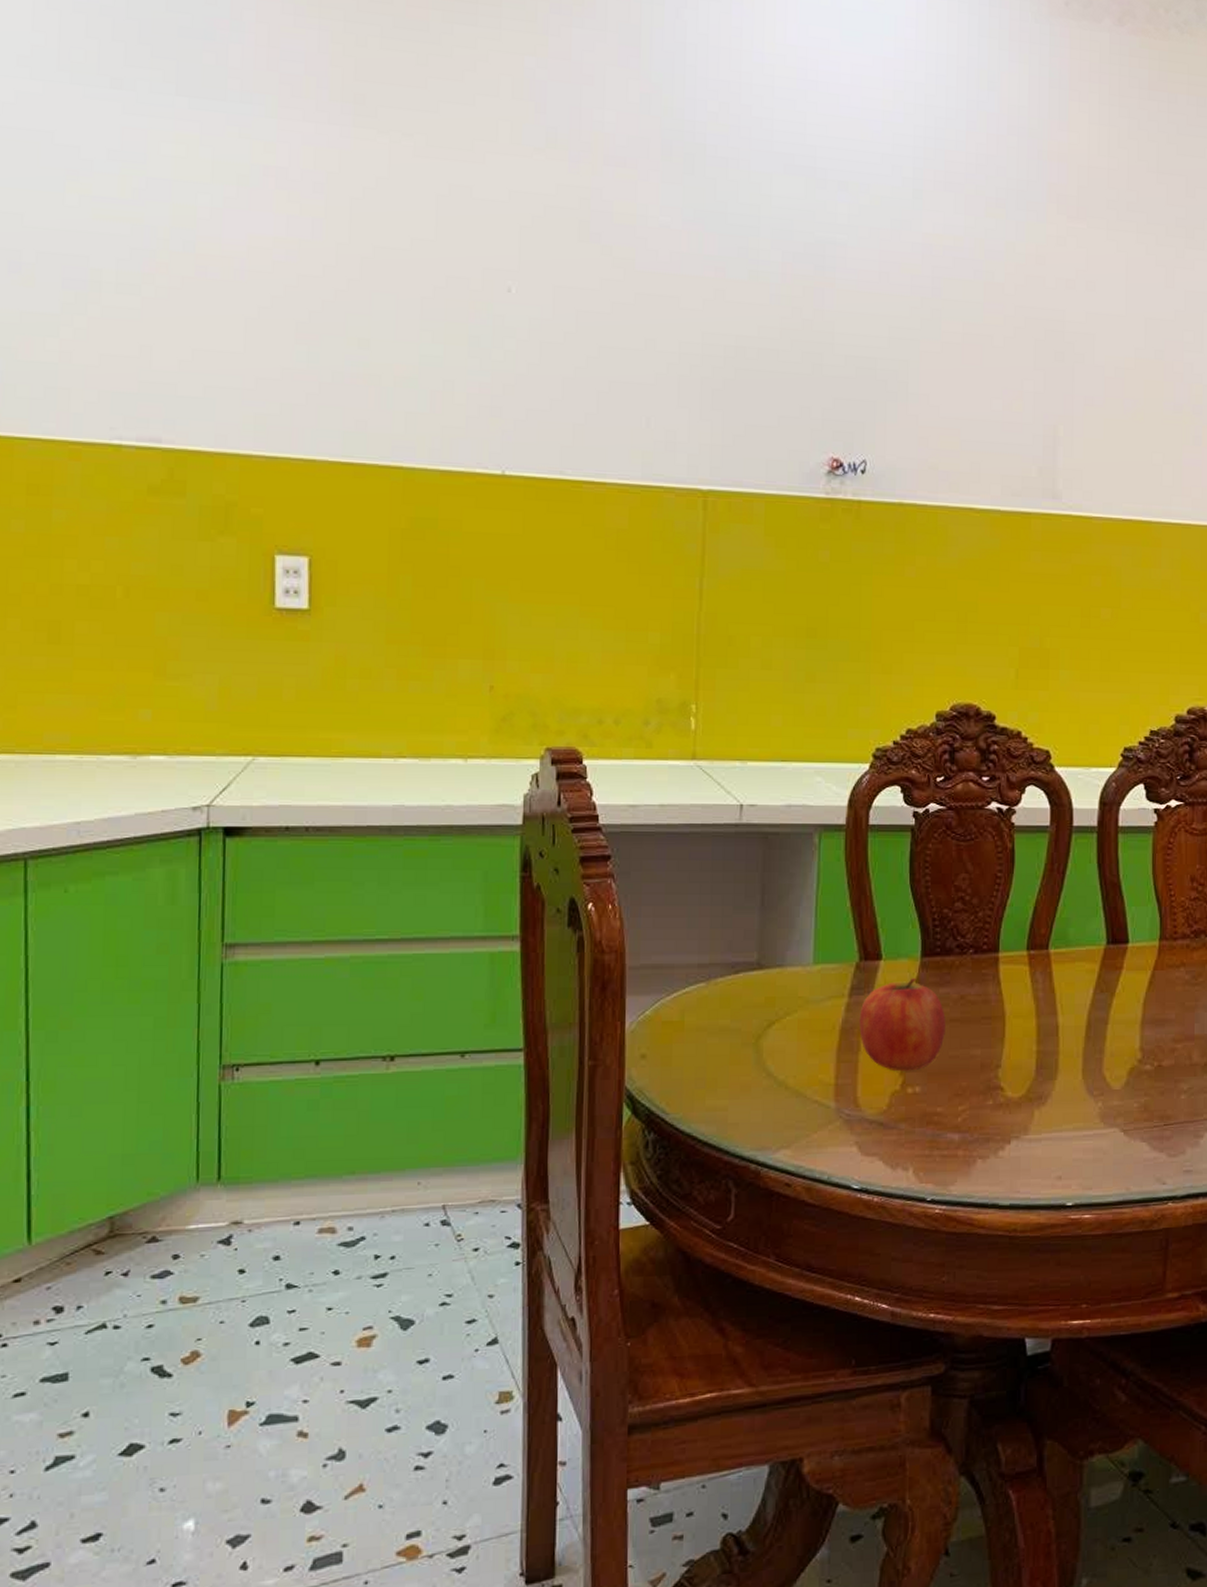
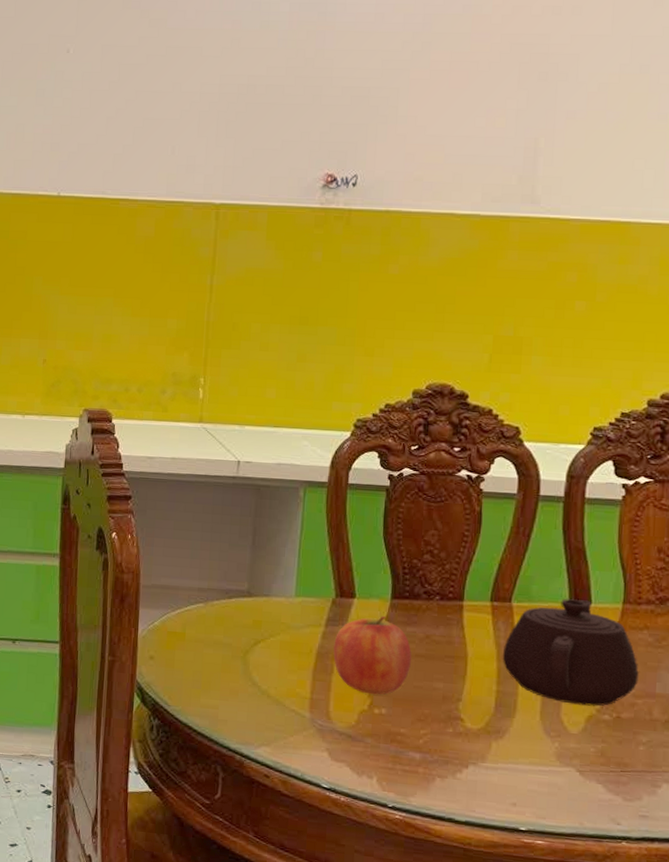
teapot: none [1041,940,1178,1057] -> present [502,599,639,706]

